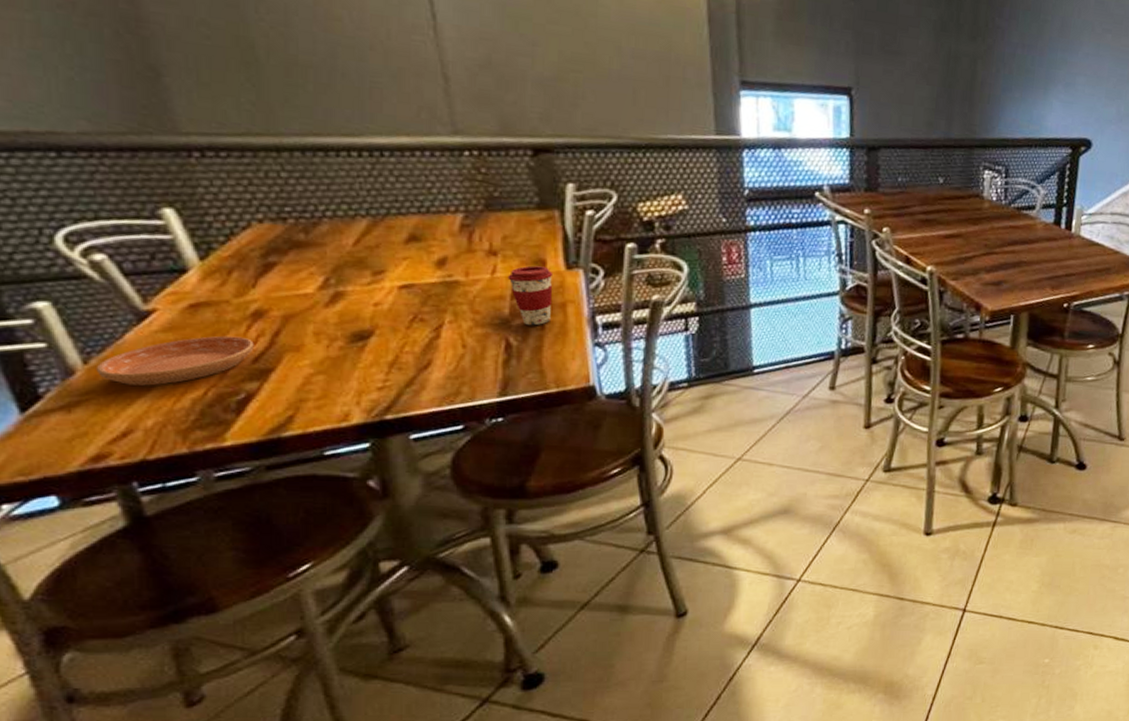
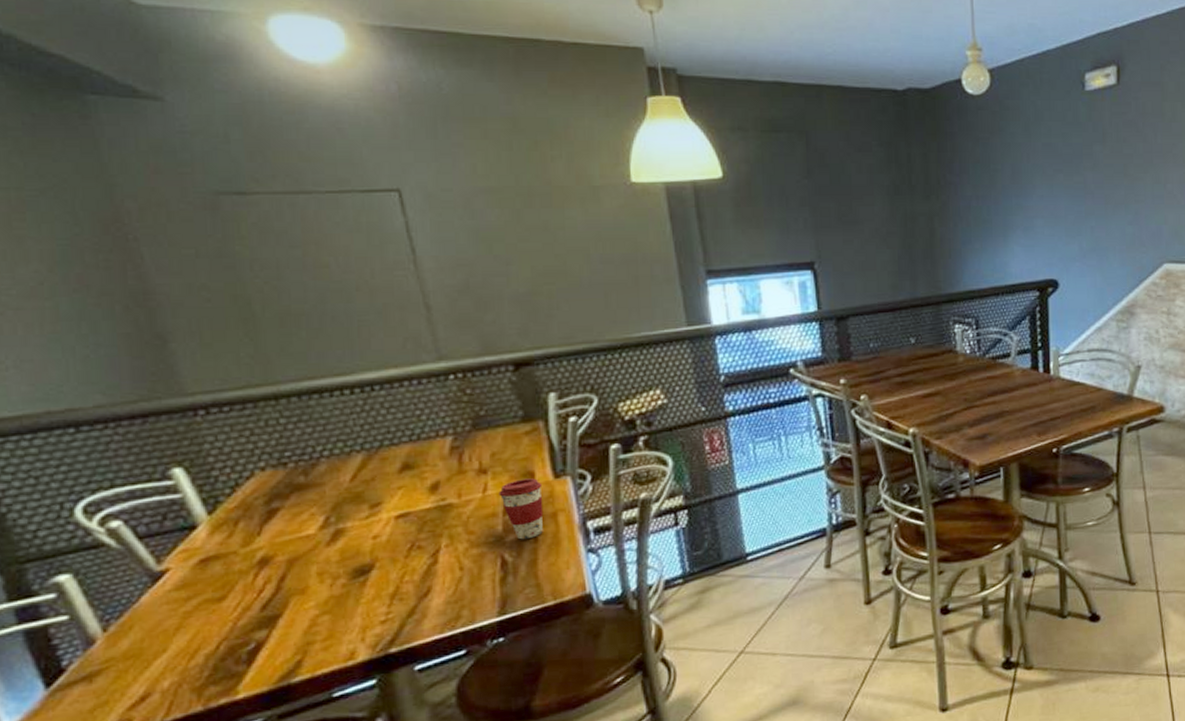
saucer: present [96,335,254,386] -> none [114,586,262,648]

